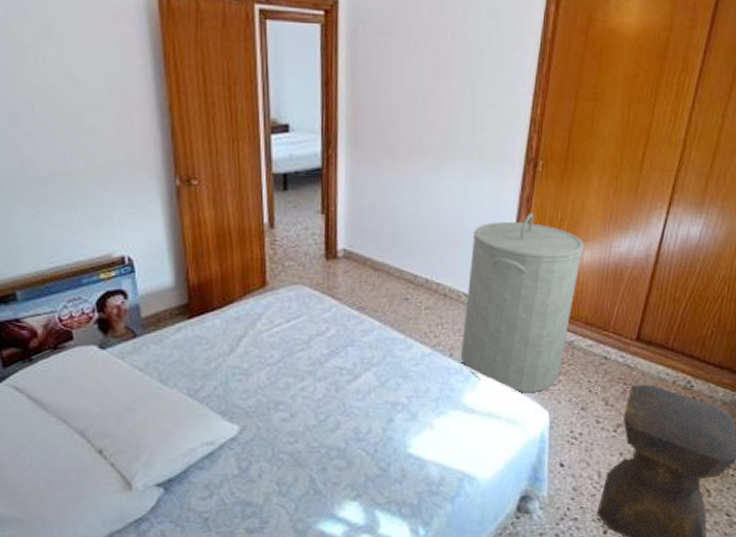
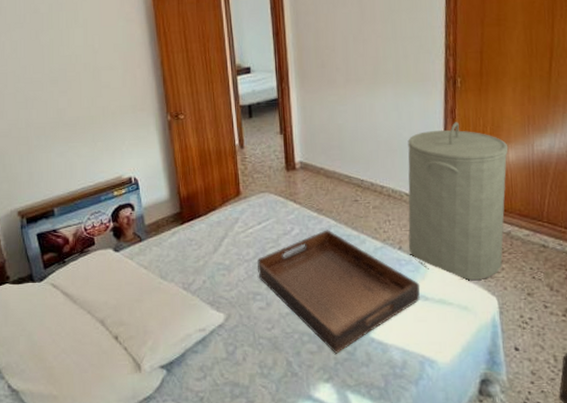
serving tray: none [282,331,469,470] -> present [257,230,420,354]

